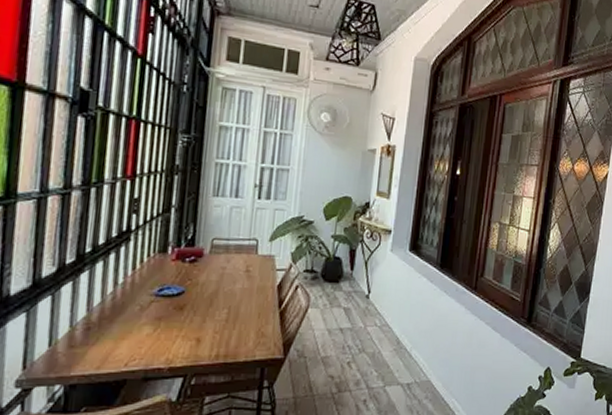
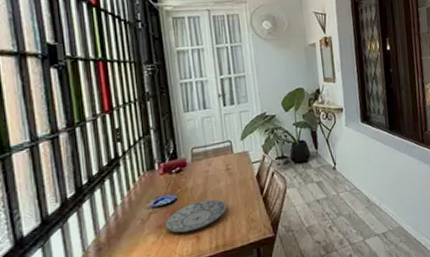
plate: none [165,300,238,332] -> present [165,198,227,233]

